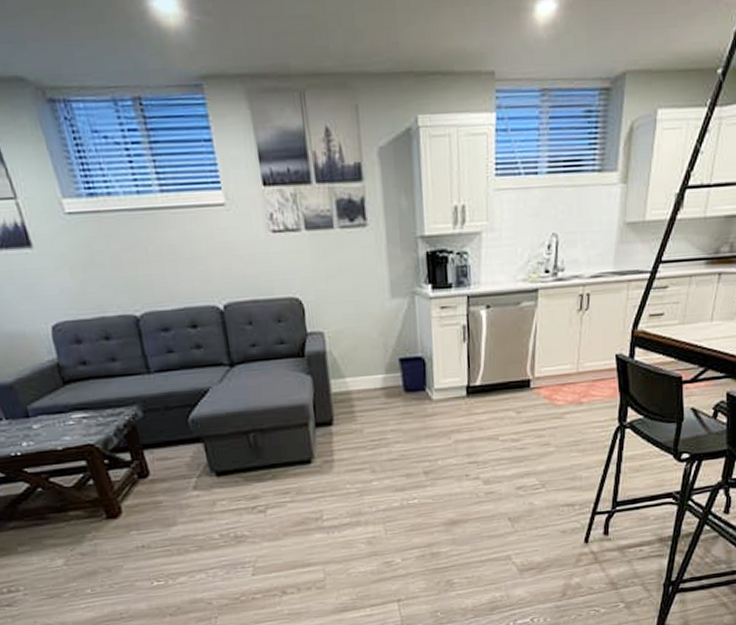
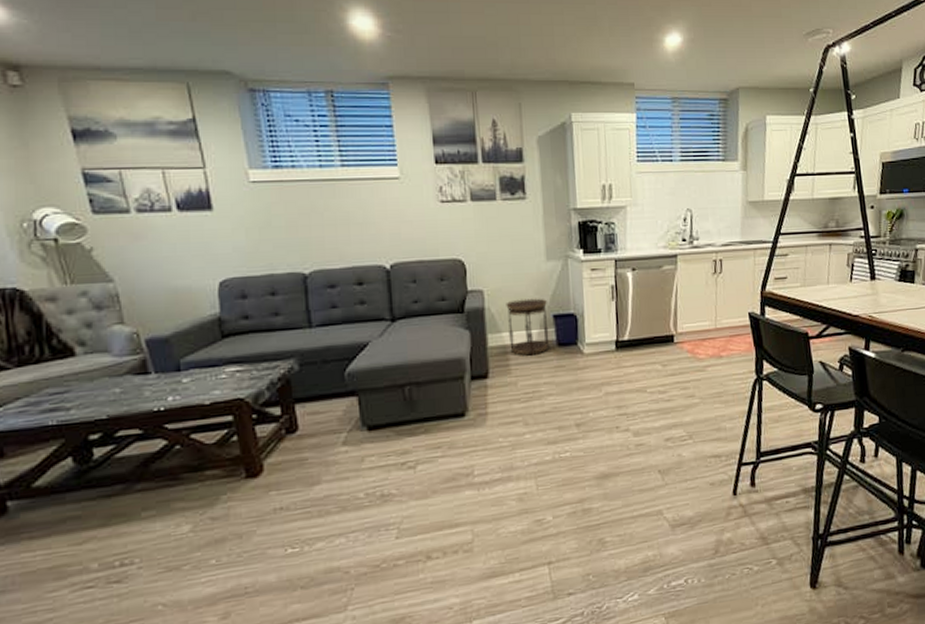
side table: none [348,340,396,402] -> present [506,298,550,356]

